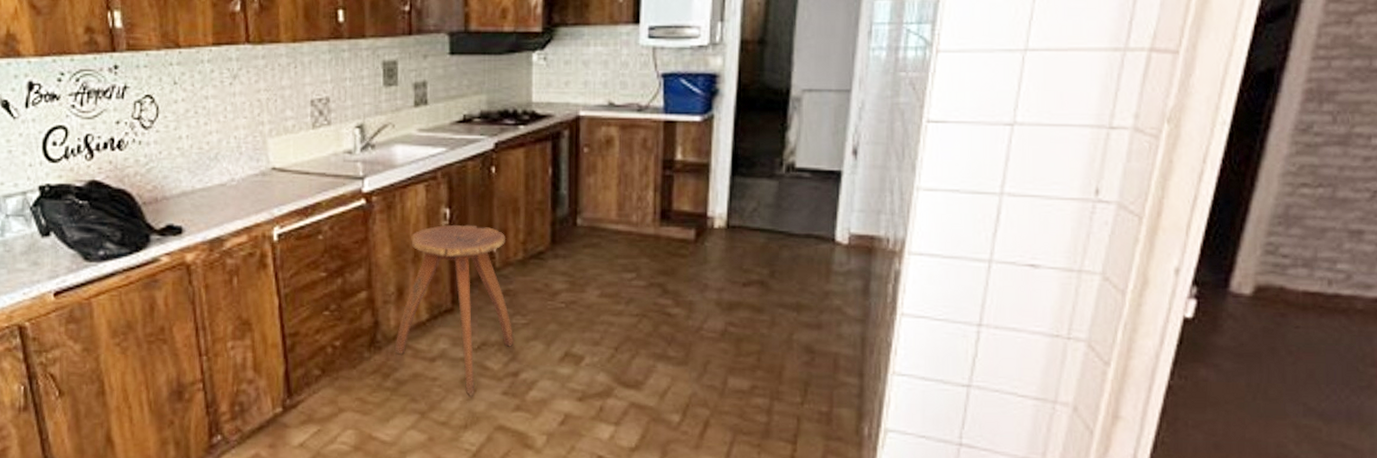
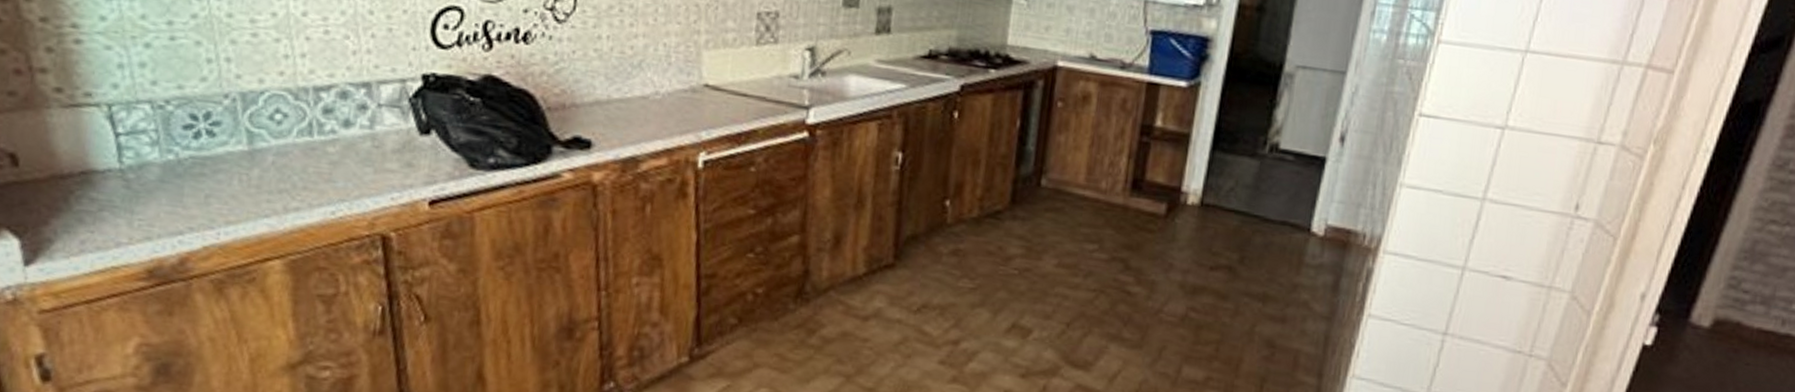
stool: present [395,224,513,396] -> none [825,170,961,363]

